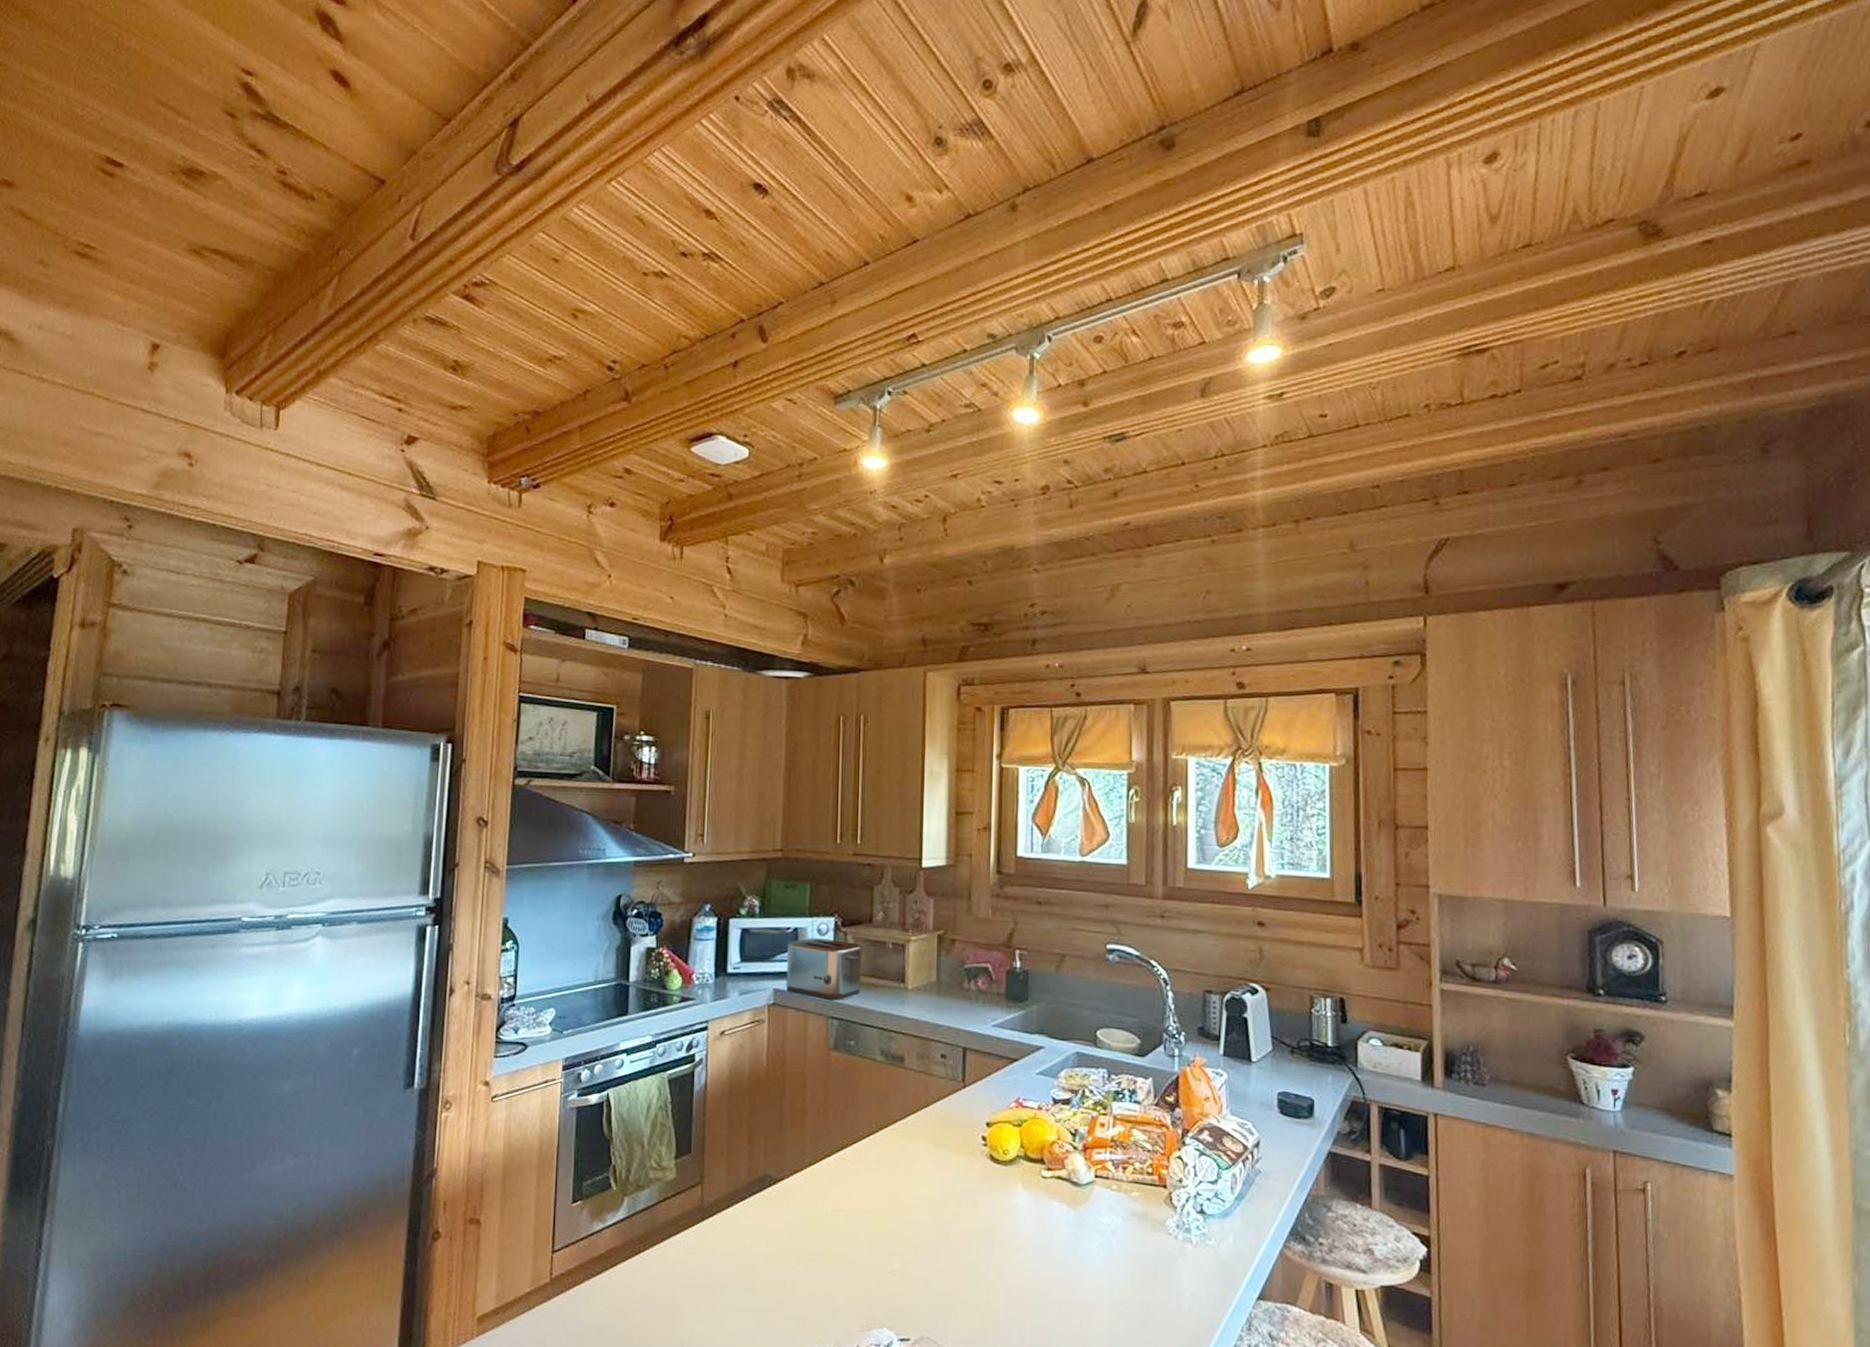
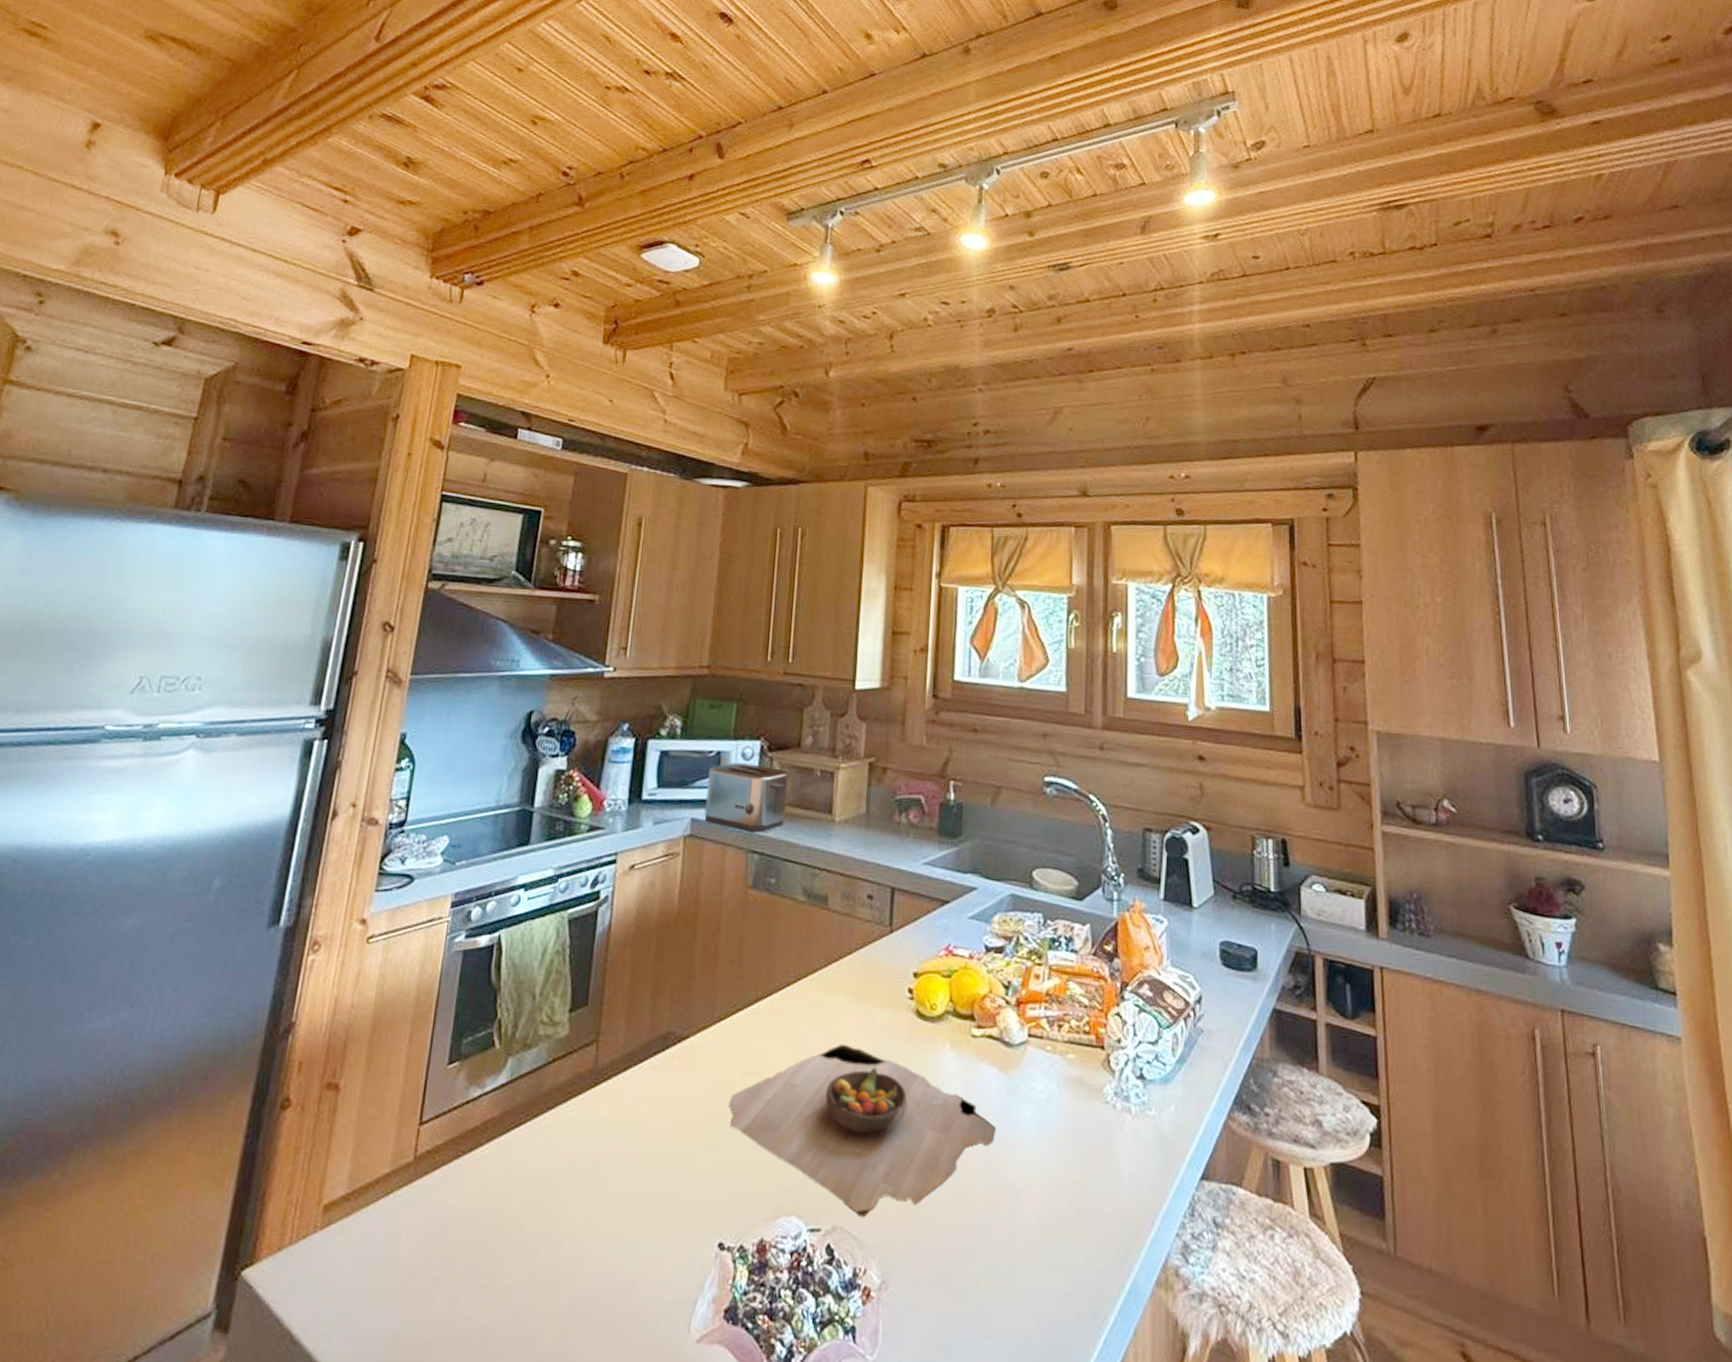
cutting board: none [822,1184,1066,1330] -> present [729,1043,996,1218]

